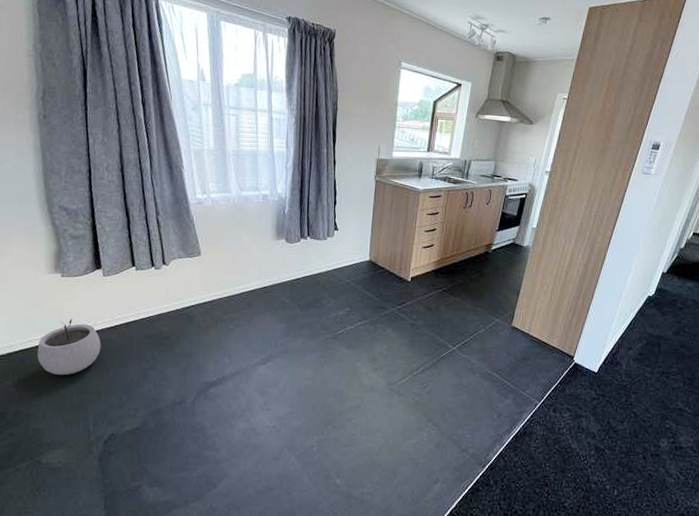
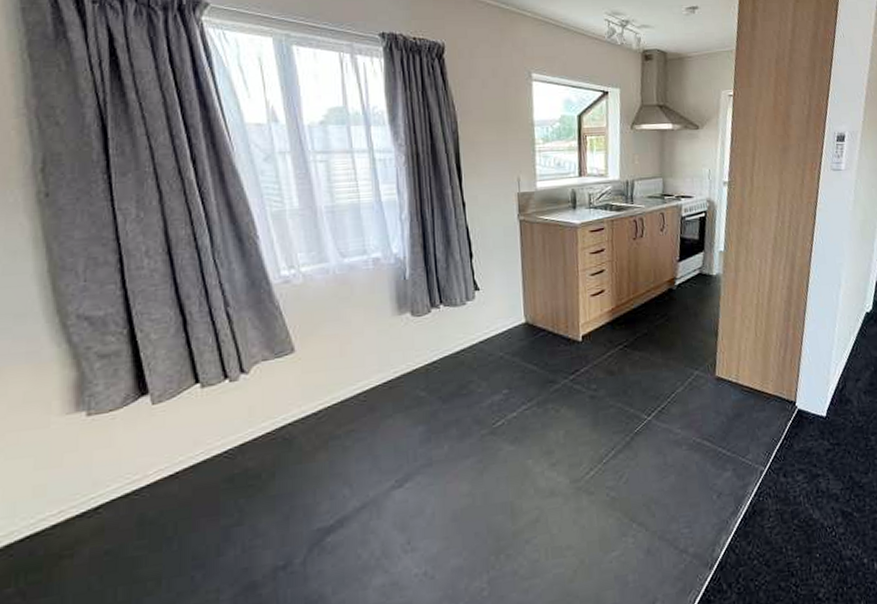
plant pot: present [37,318,101,376] -> none [54,474,156,564]

